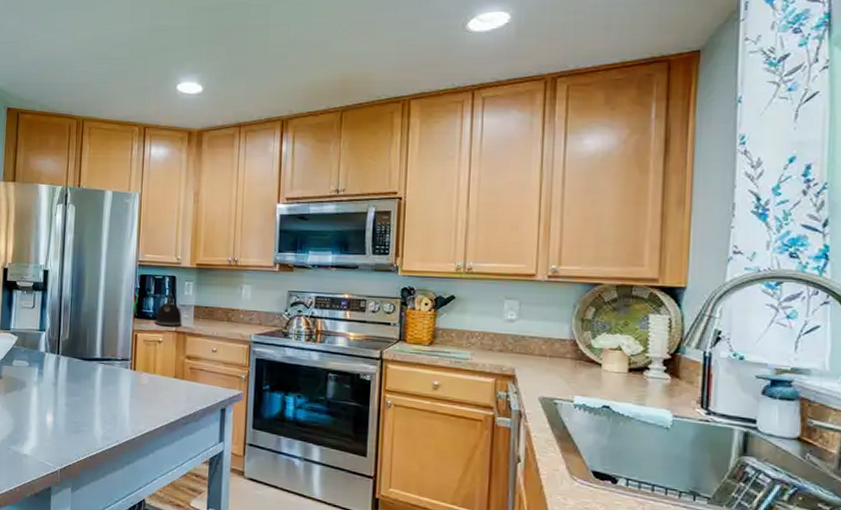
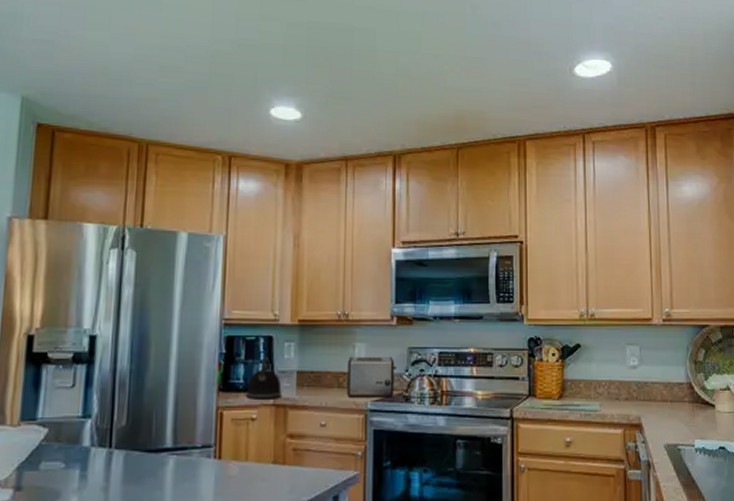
toaster: none [235,296,277,333] -> present [347,356,396,399]

